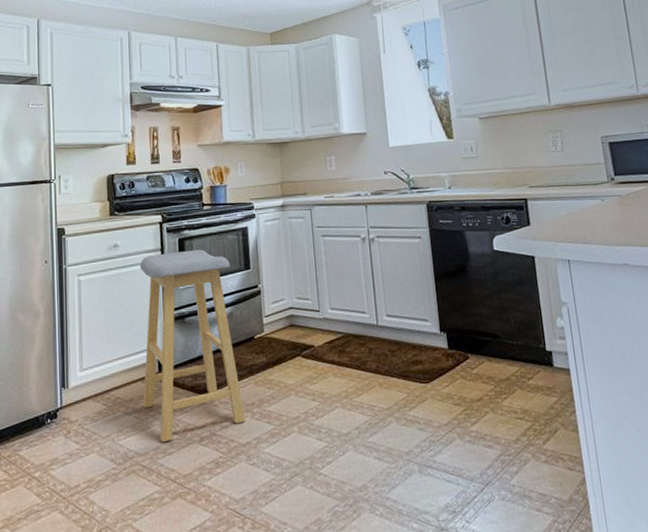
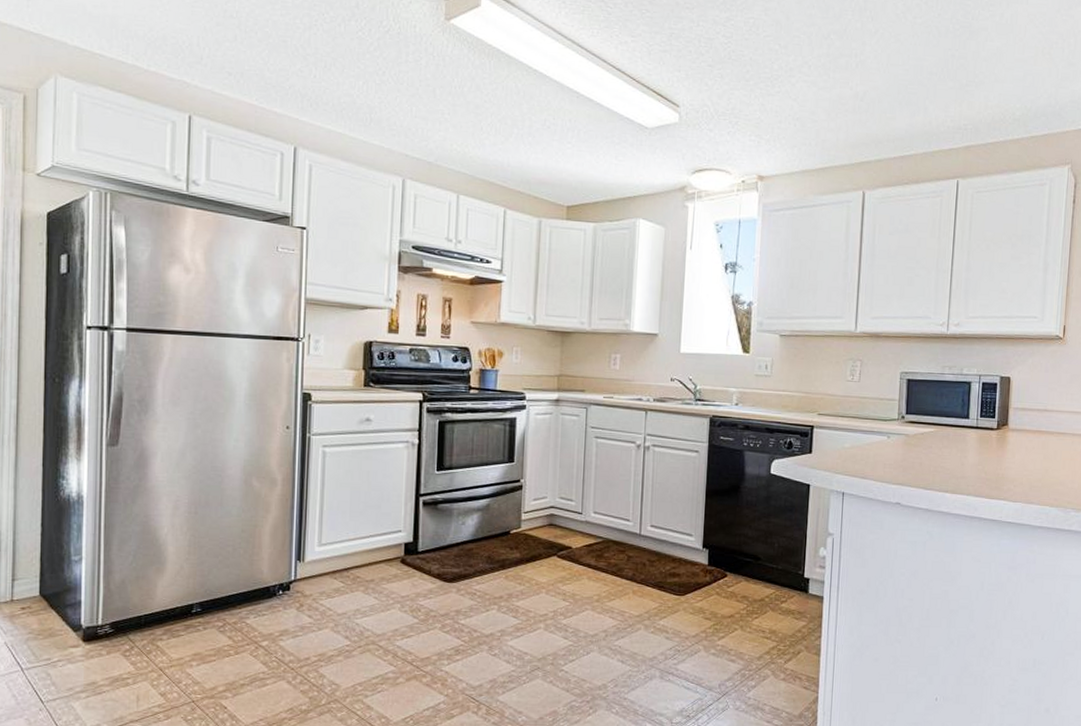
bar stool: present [139,249,245,442] -> none [385,434,493,625]

